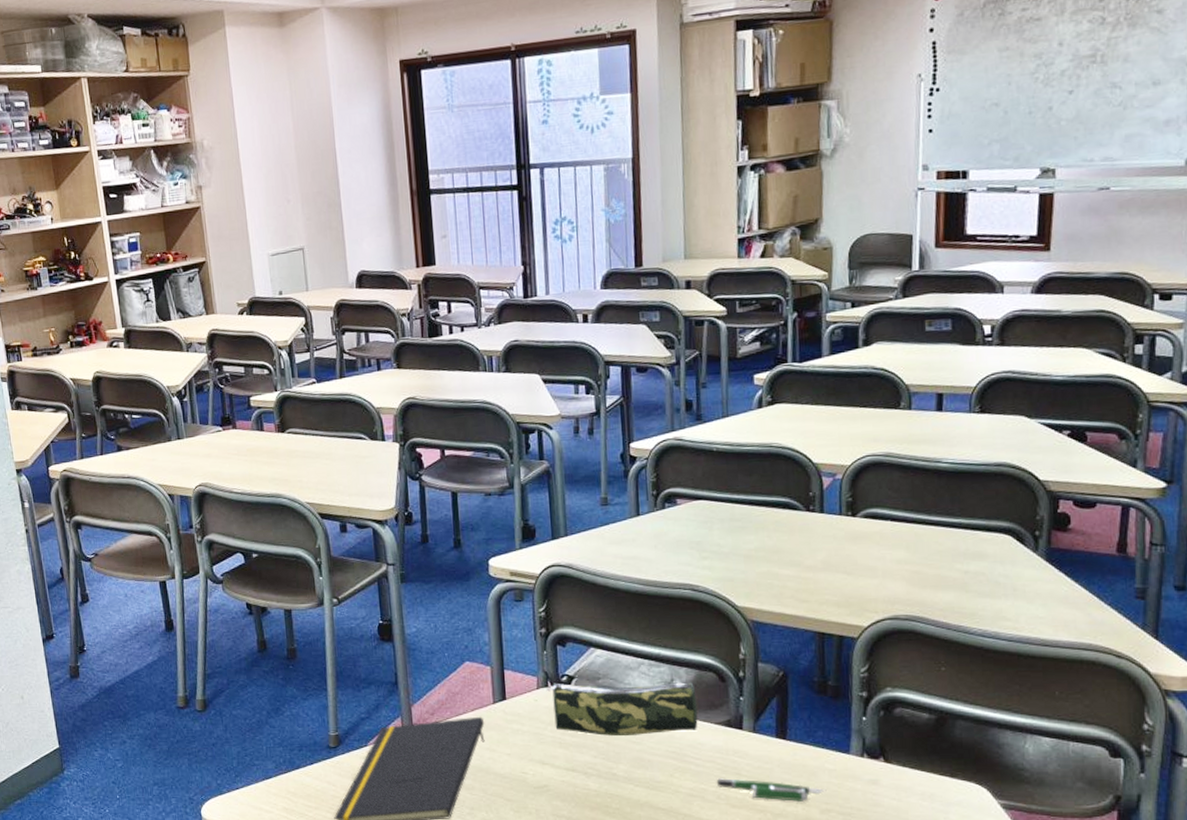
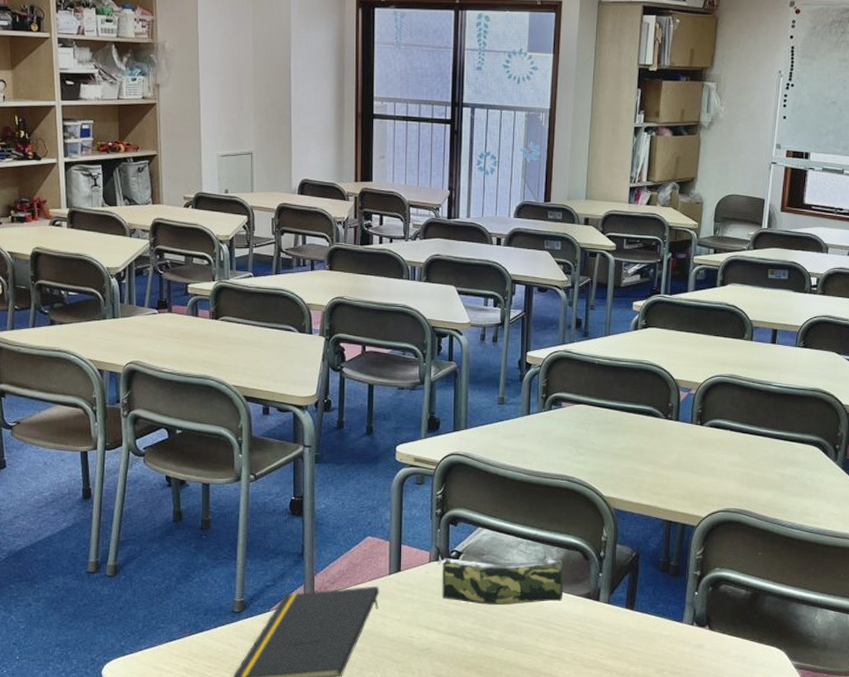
pen: present [716,778,827,802] -> none [574,643,662,663]

